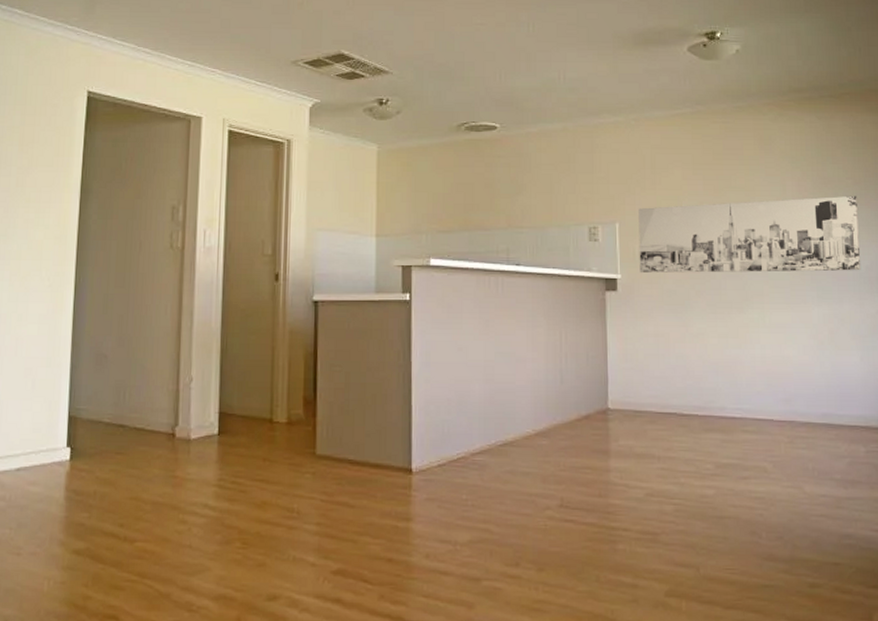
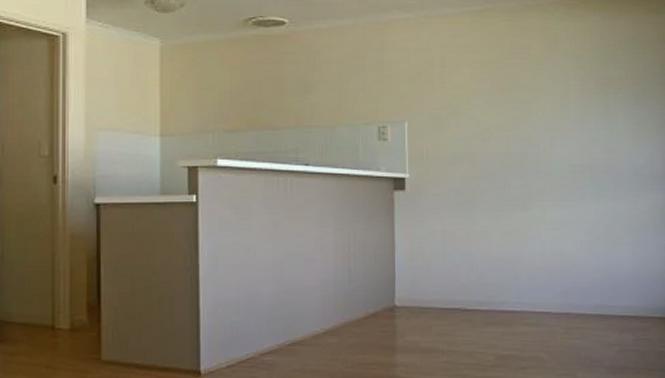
wall art: present [638,195,862,274] -> none [427,95,637,173]

